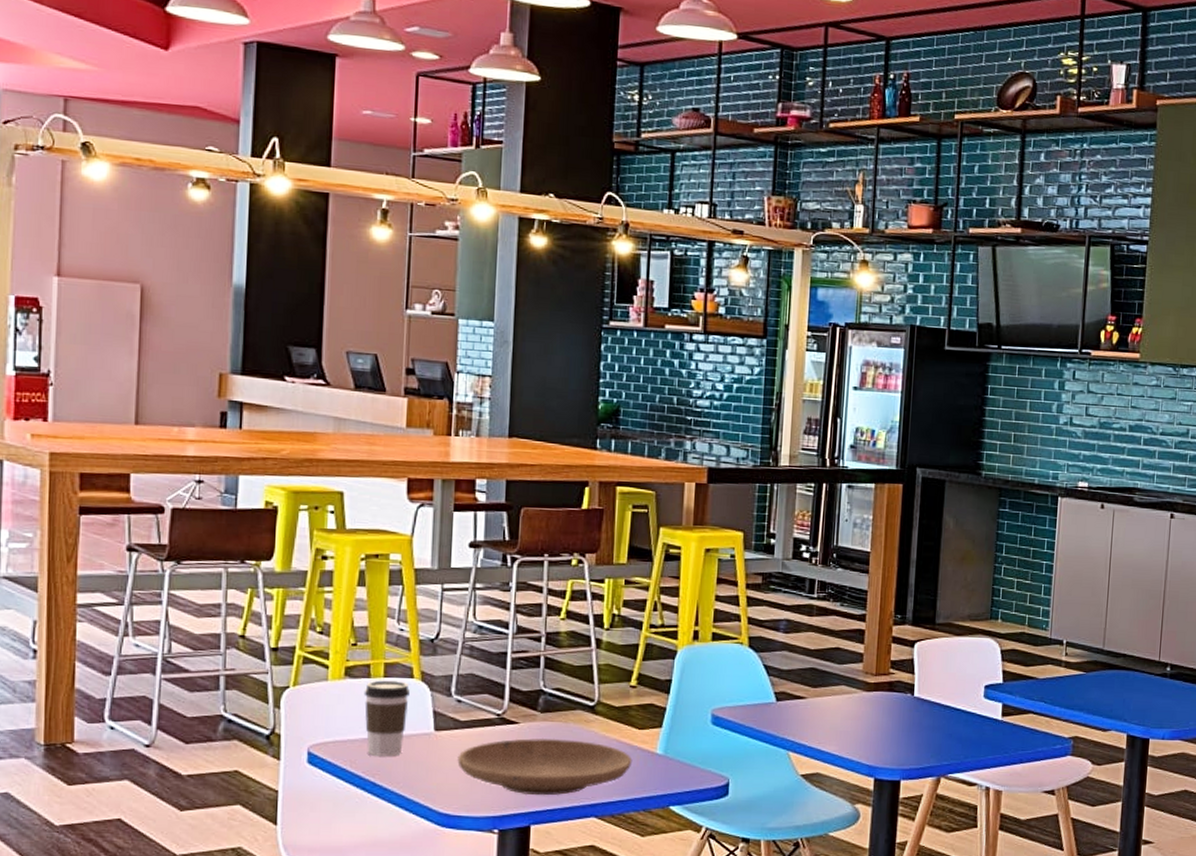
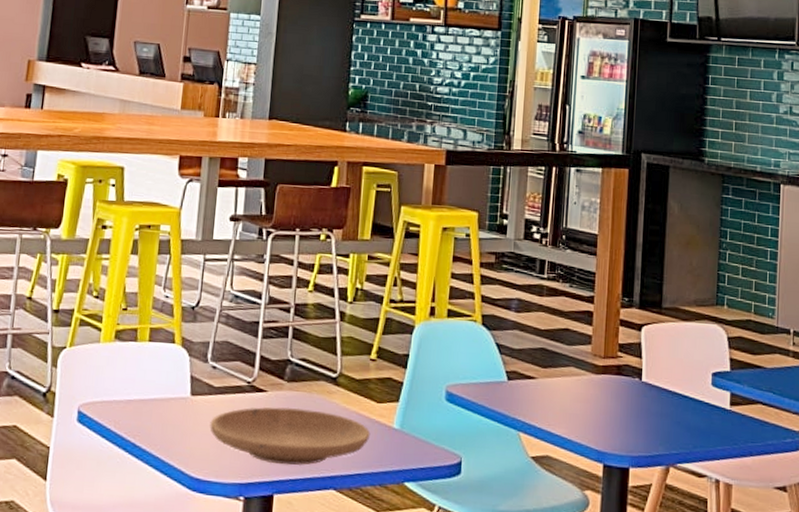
coffee cup: present [364,680,410,756] -> none [129,344,171,419]

